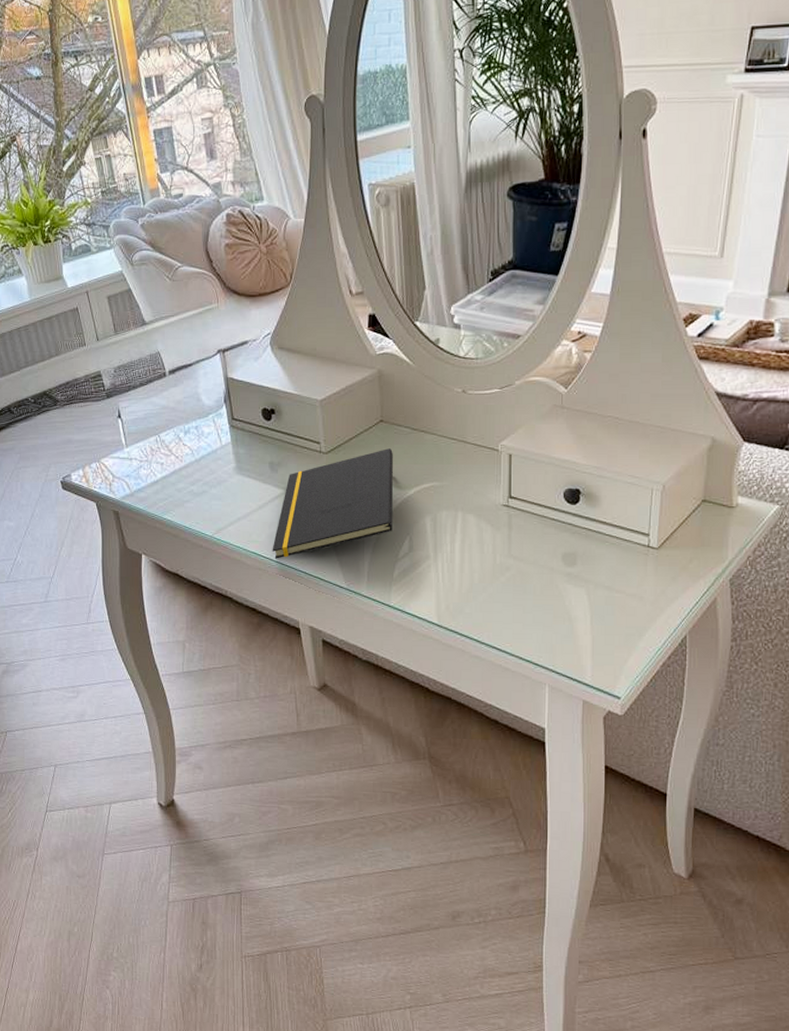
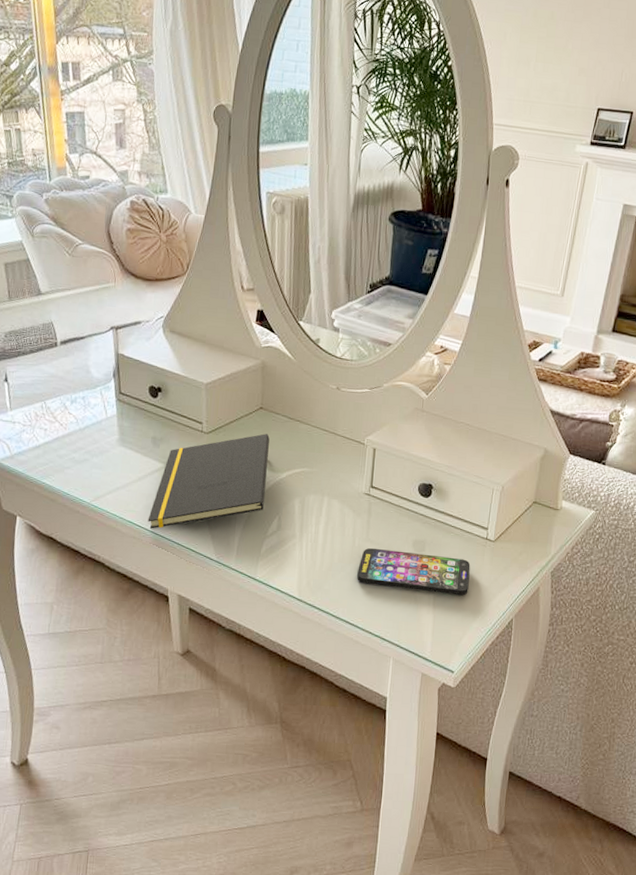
smartphone: none [500,565,631,612] -> present [356,548,471,596]

